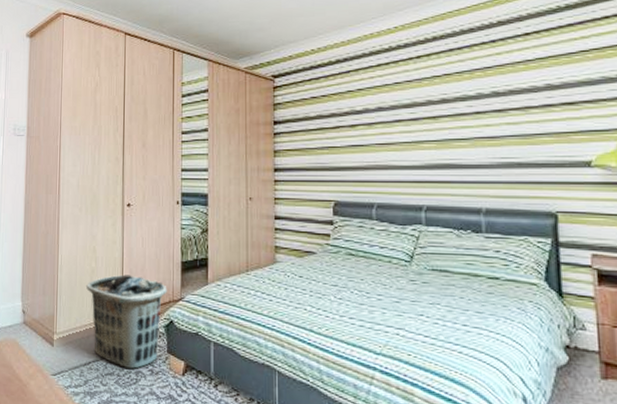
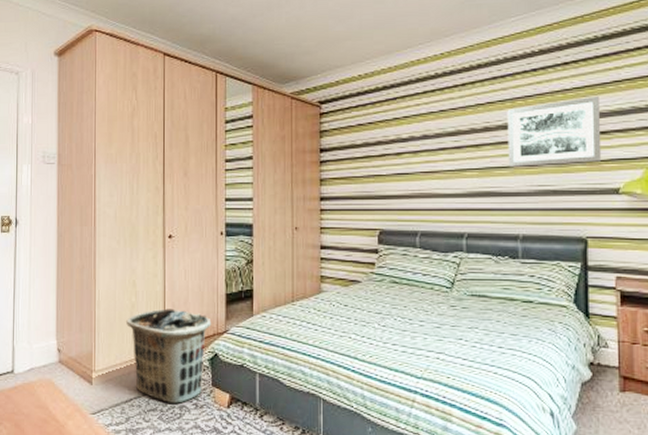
wall art: none [465,66,570,139] -> present [507,95,602,167]

